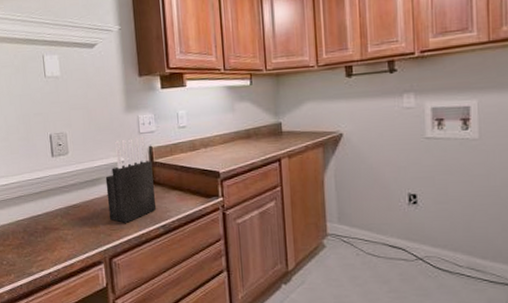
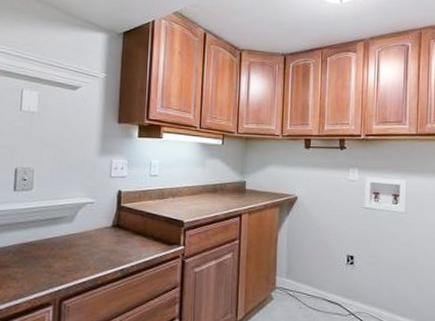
knife block: present [105,136,157,223] -> none [66,180,119,265]

